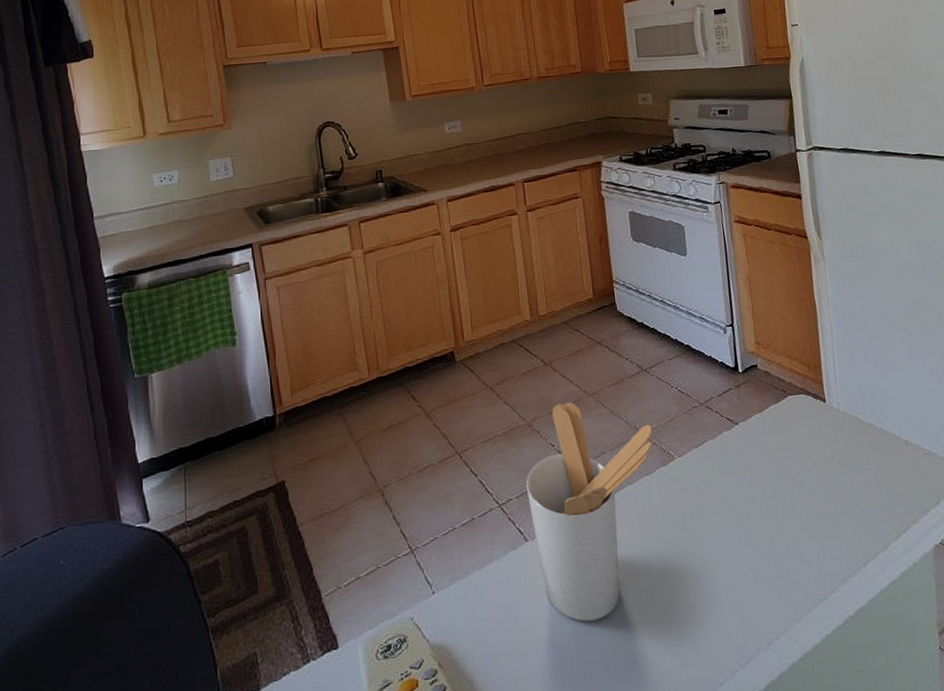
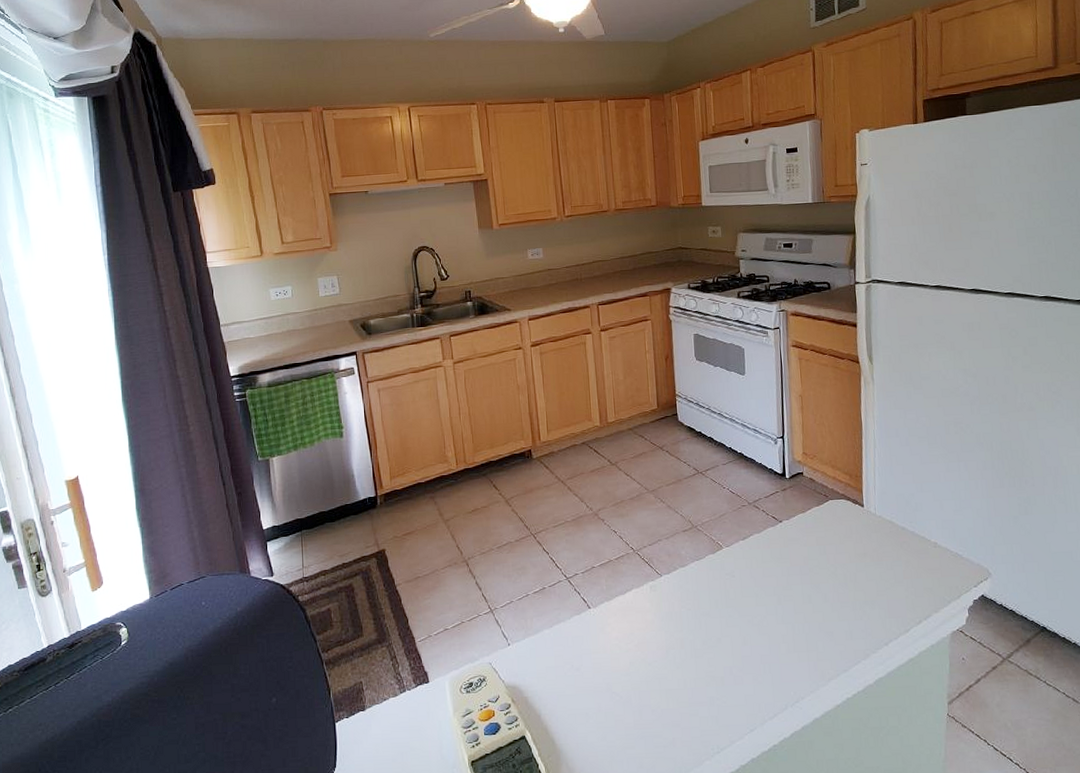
utensil holder: present [526,401,653,622] -> none [591,496,704,675]

